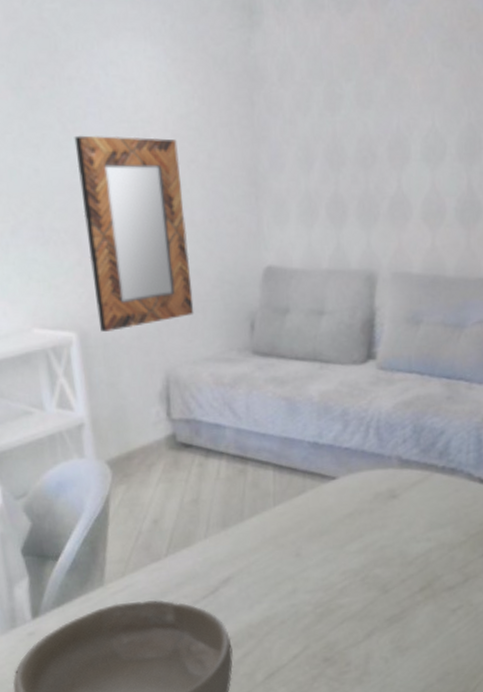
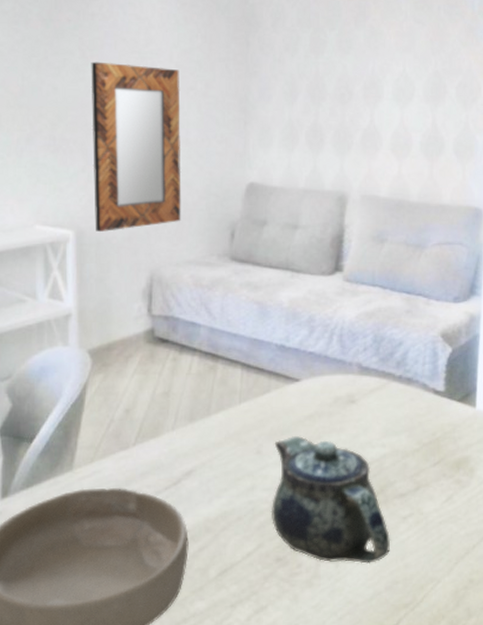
teapot: none [314,535,441,659] -> present [270,435,391,564]

